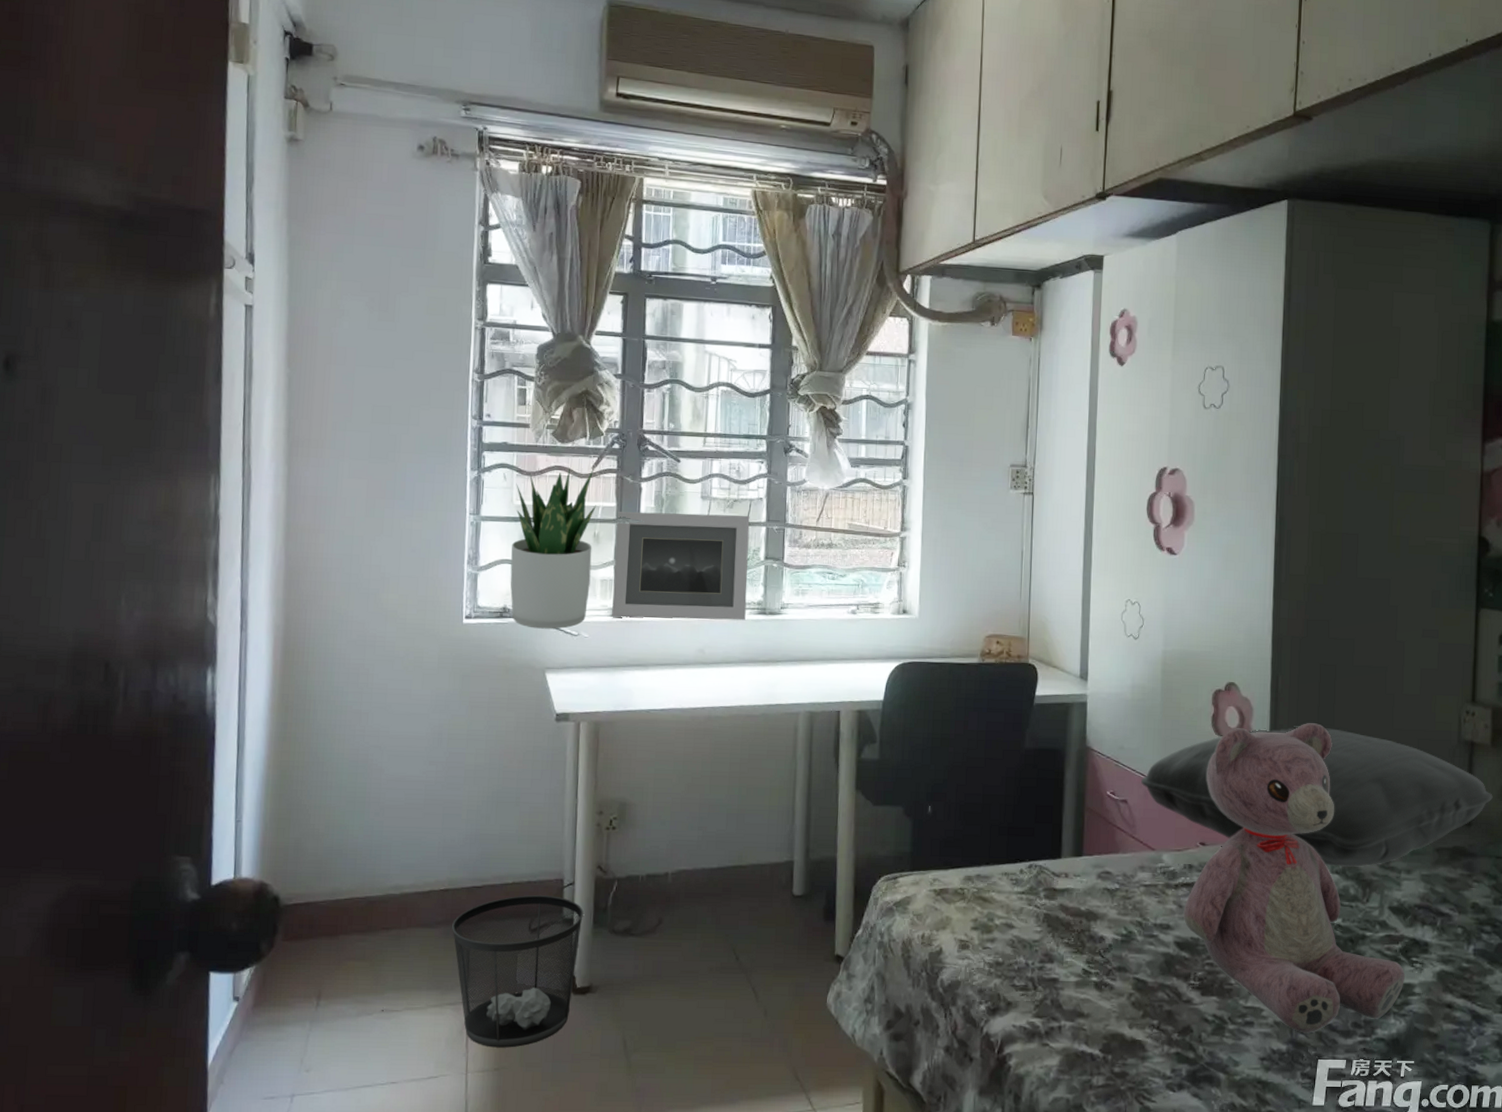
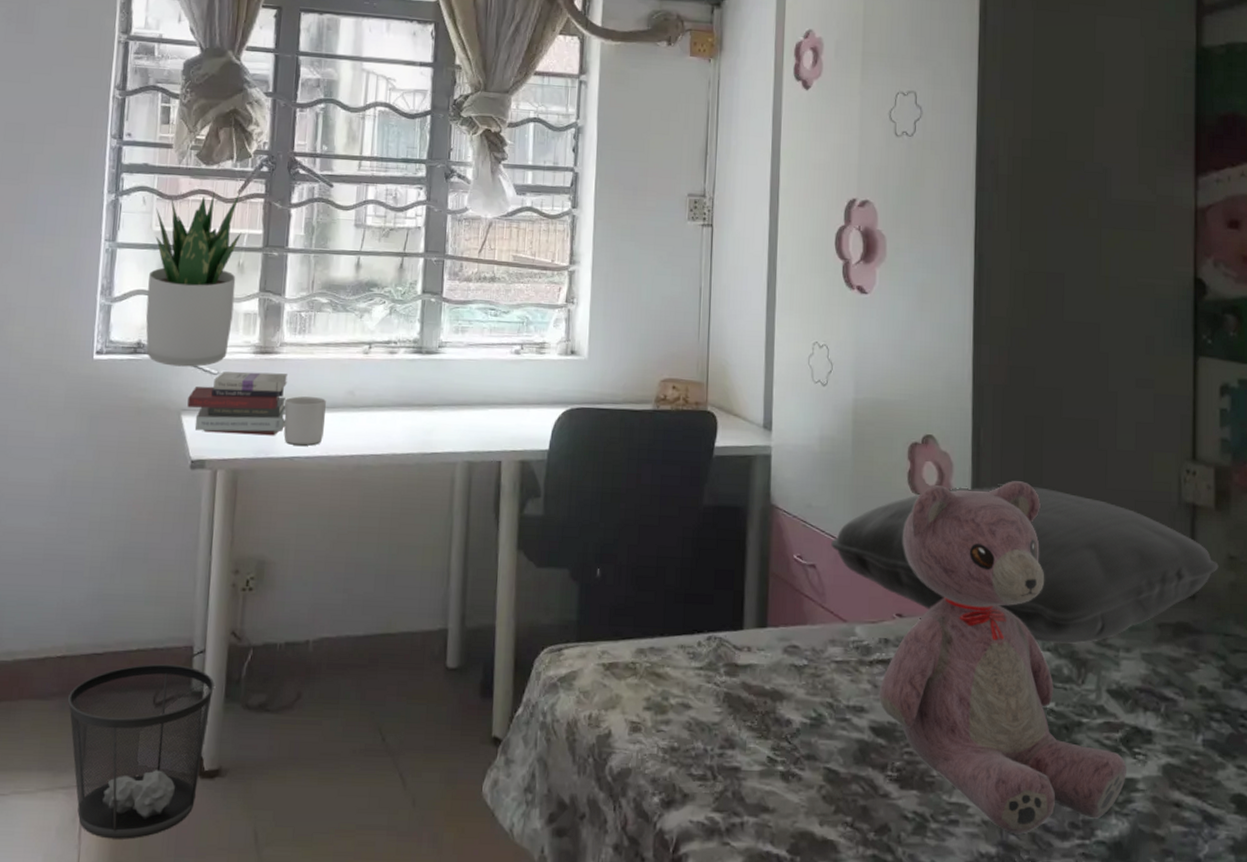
books: none [551,632,642,691] -> present [187,371,288,436]
picture frame: present [612,511,750,621] -> none [255,239,407,360]
mug: none [640,655,678,699] -> present [283,396,326,446]

